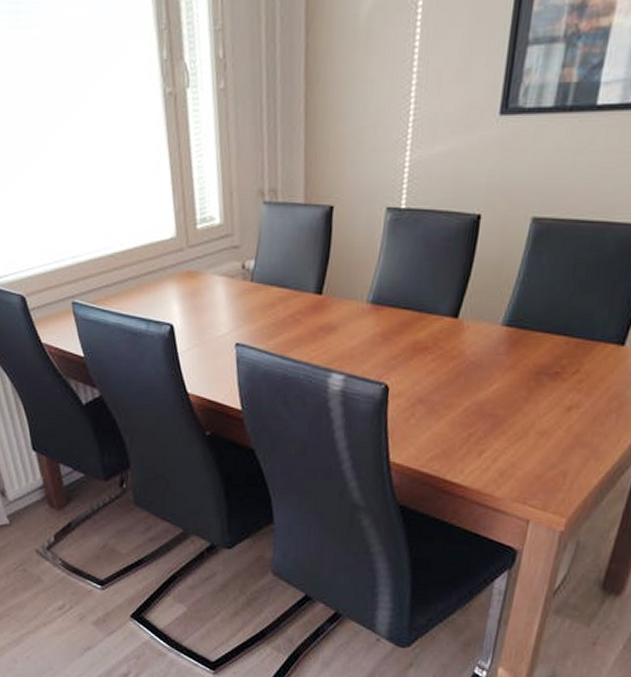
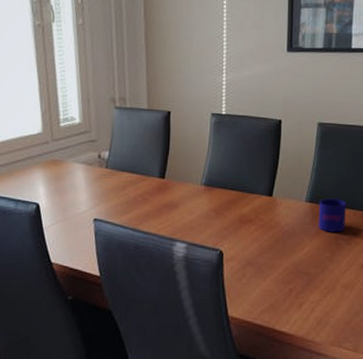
mug: none [515,321,558,366] -> present [318,198,347,233]

